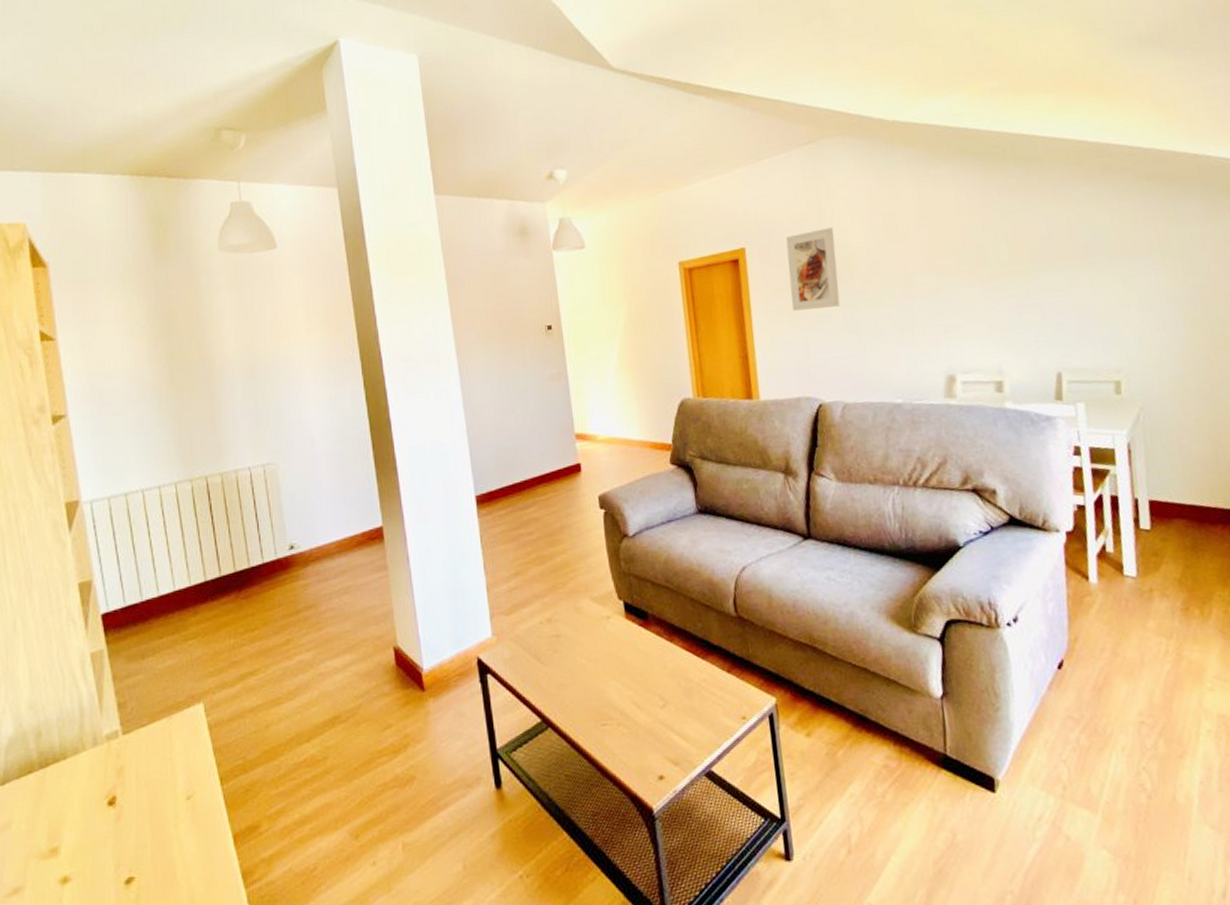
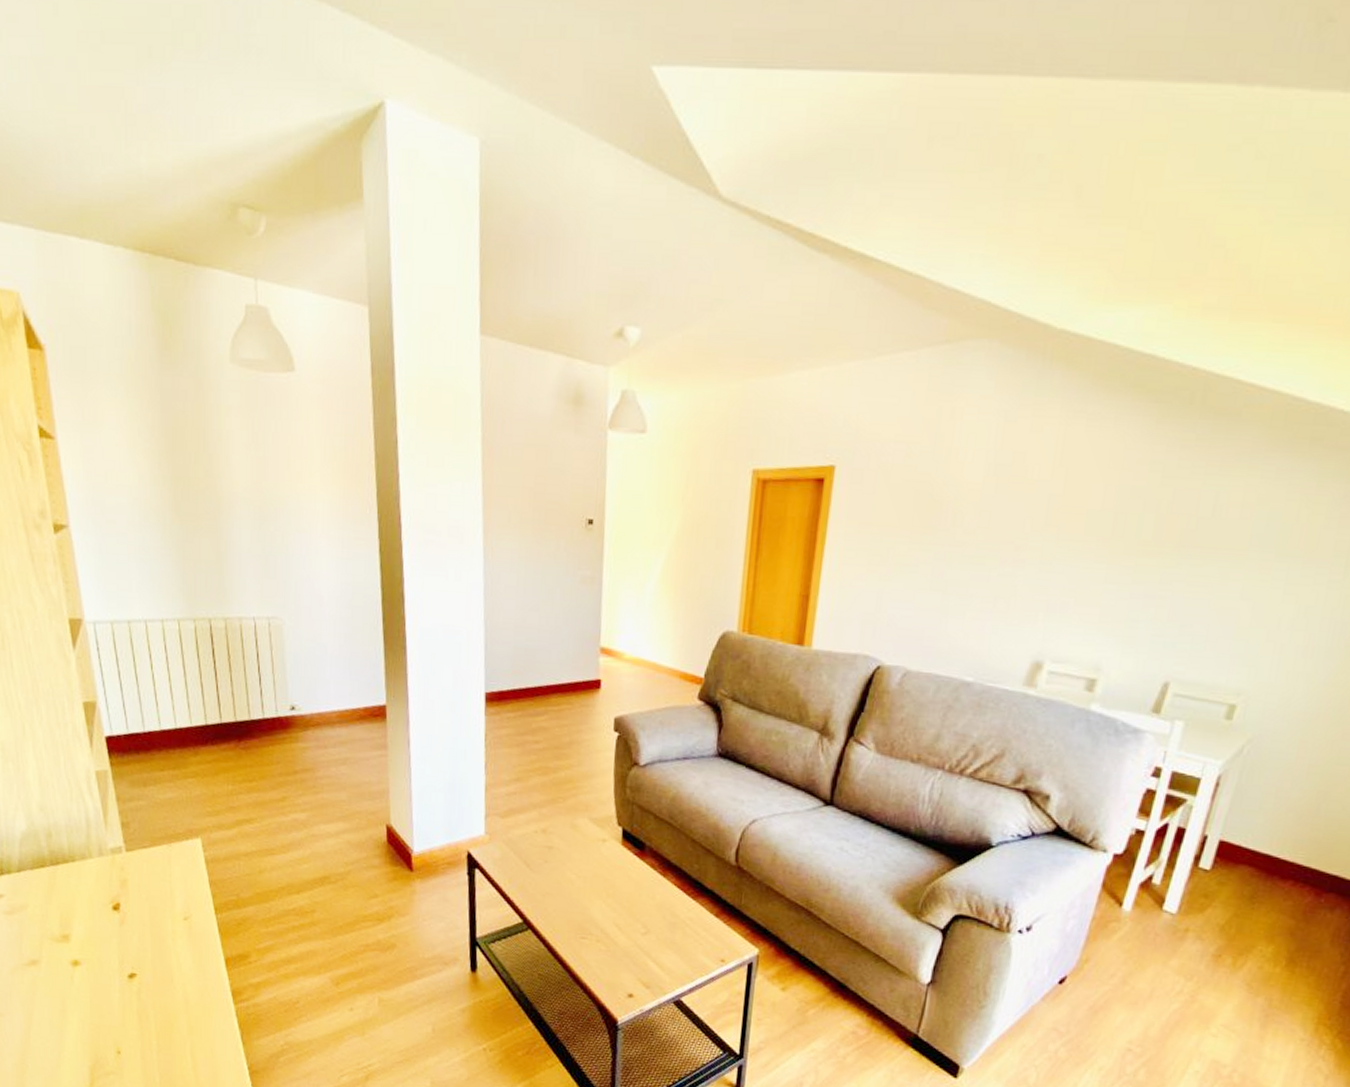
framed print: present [785,227,840,311] -> none [873,458,948,557]

